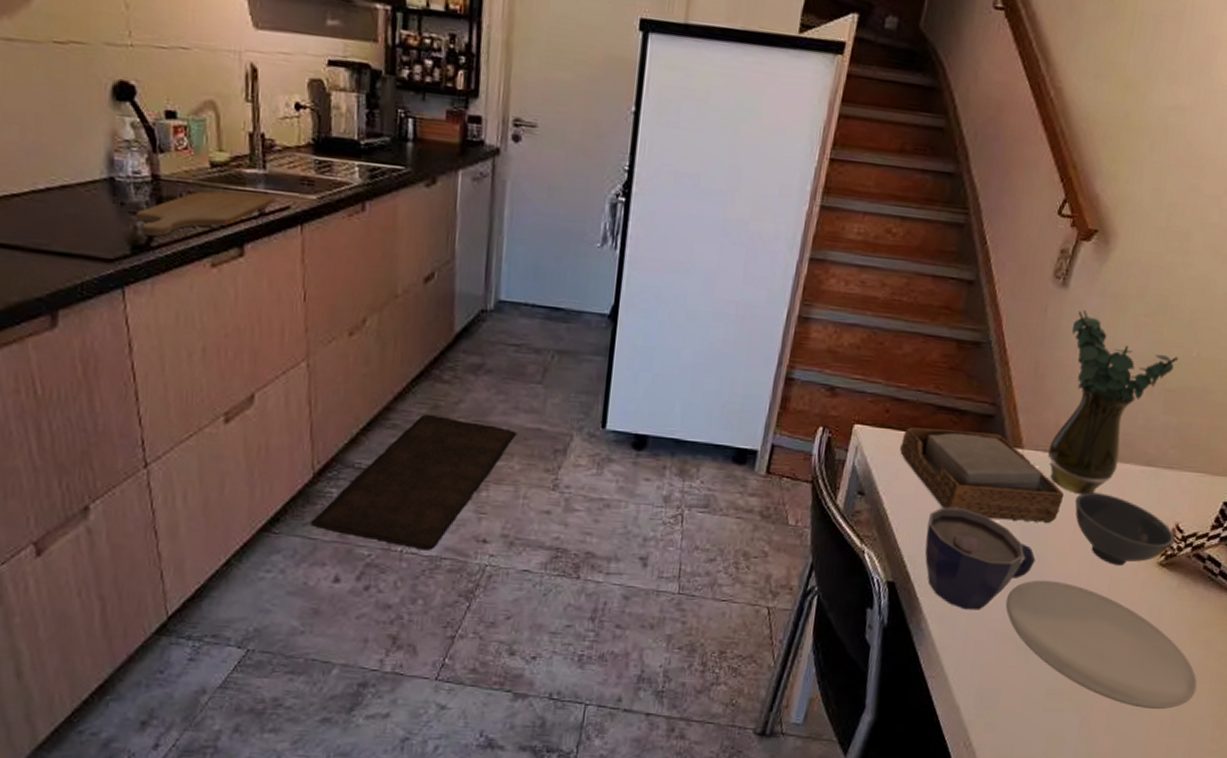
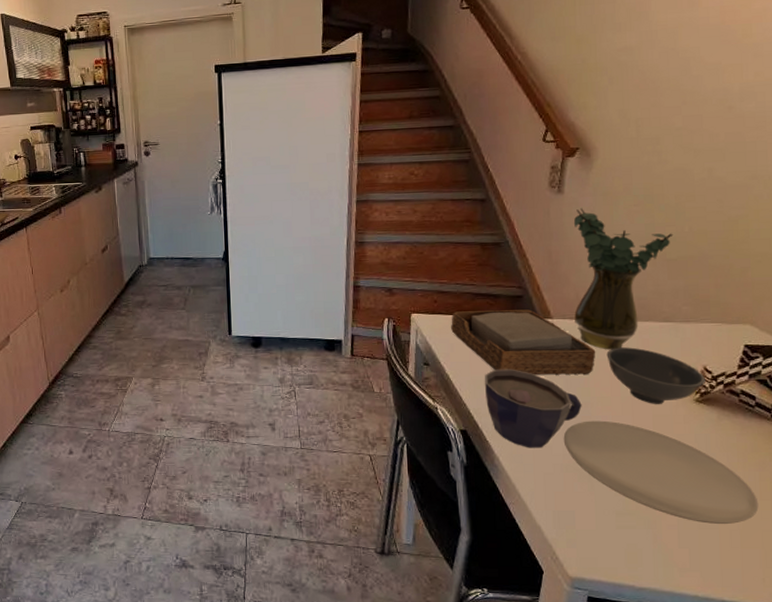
doormat: present [310,415,518,551] -> none [50,338,174,429]

